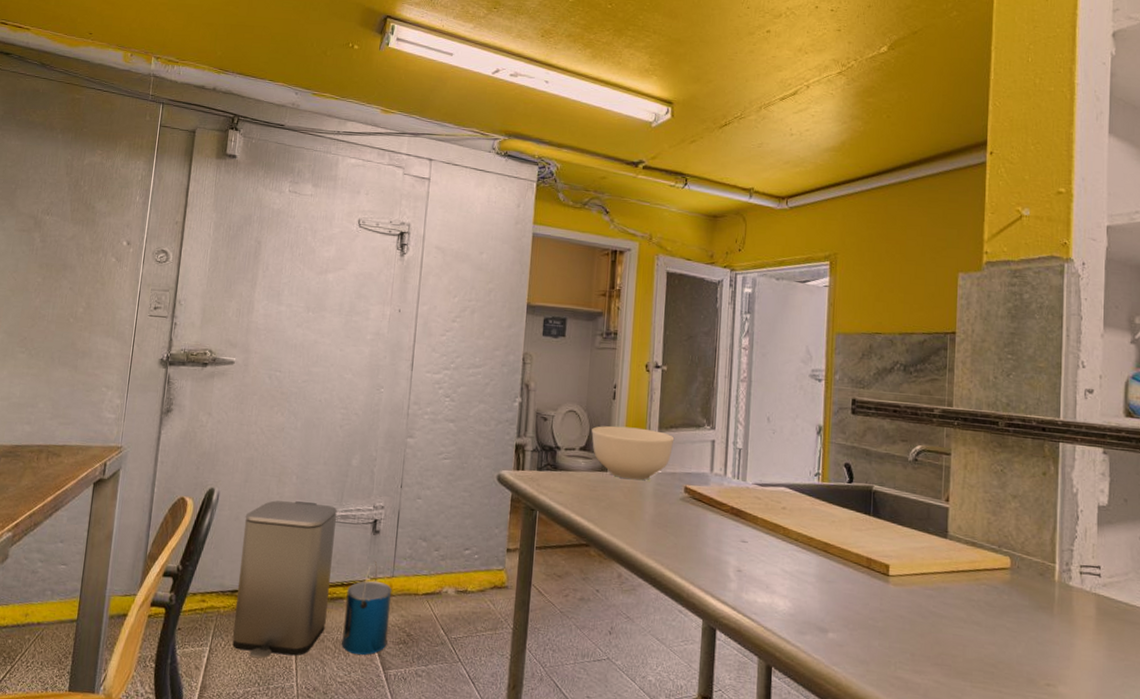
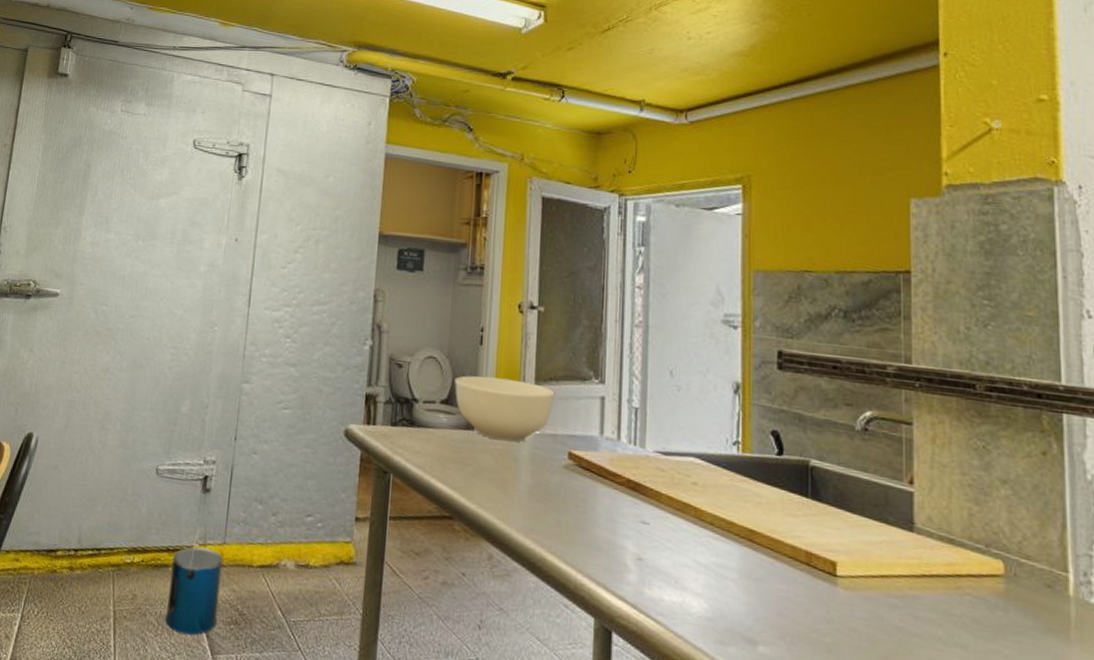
pedal bin: present [232,500,337,659] -> none [46,449,164,632]

